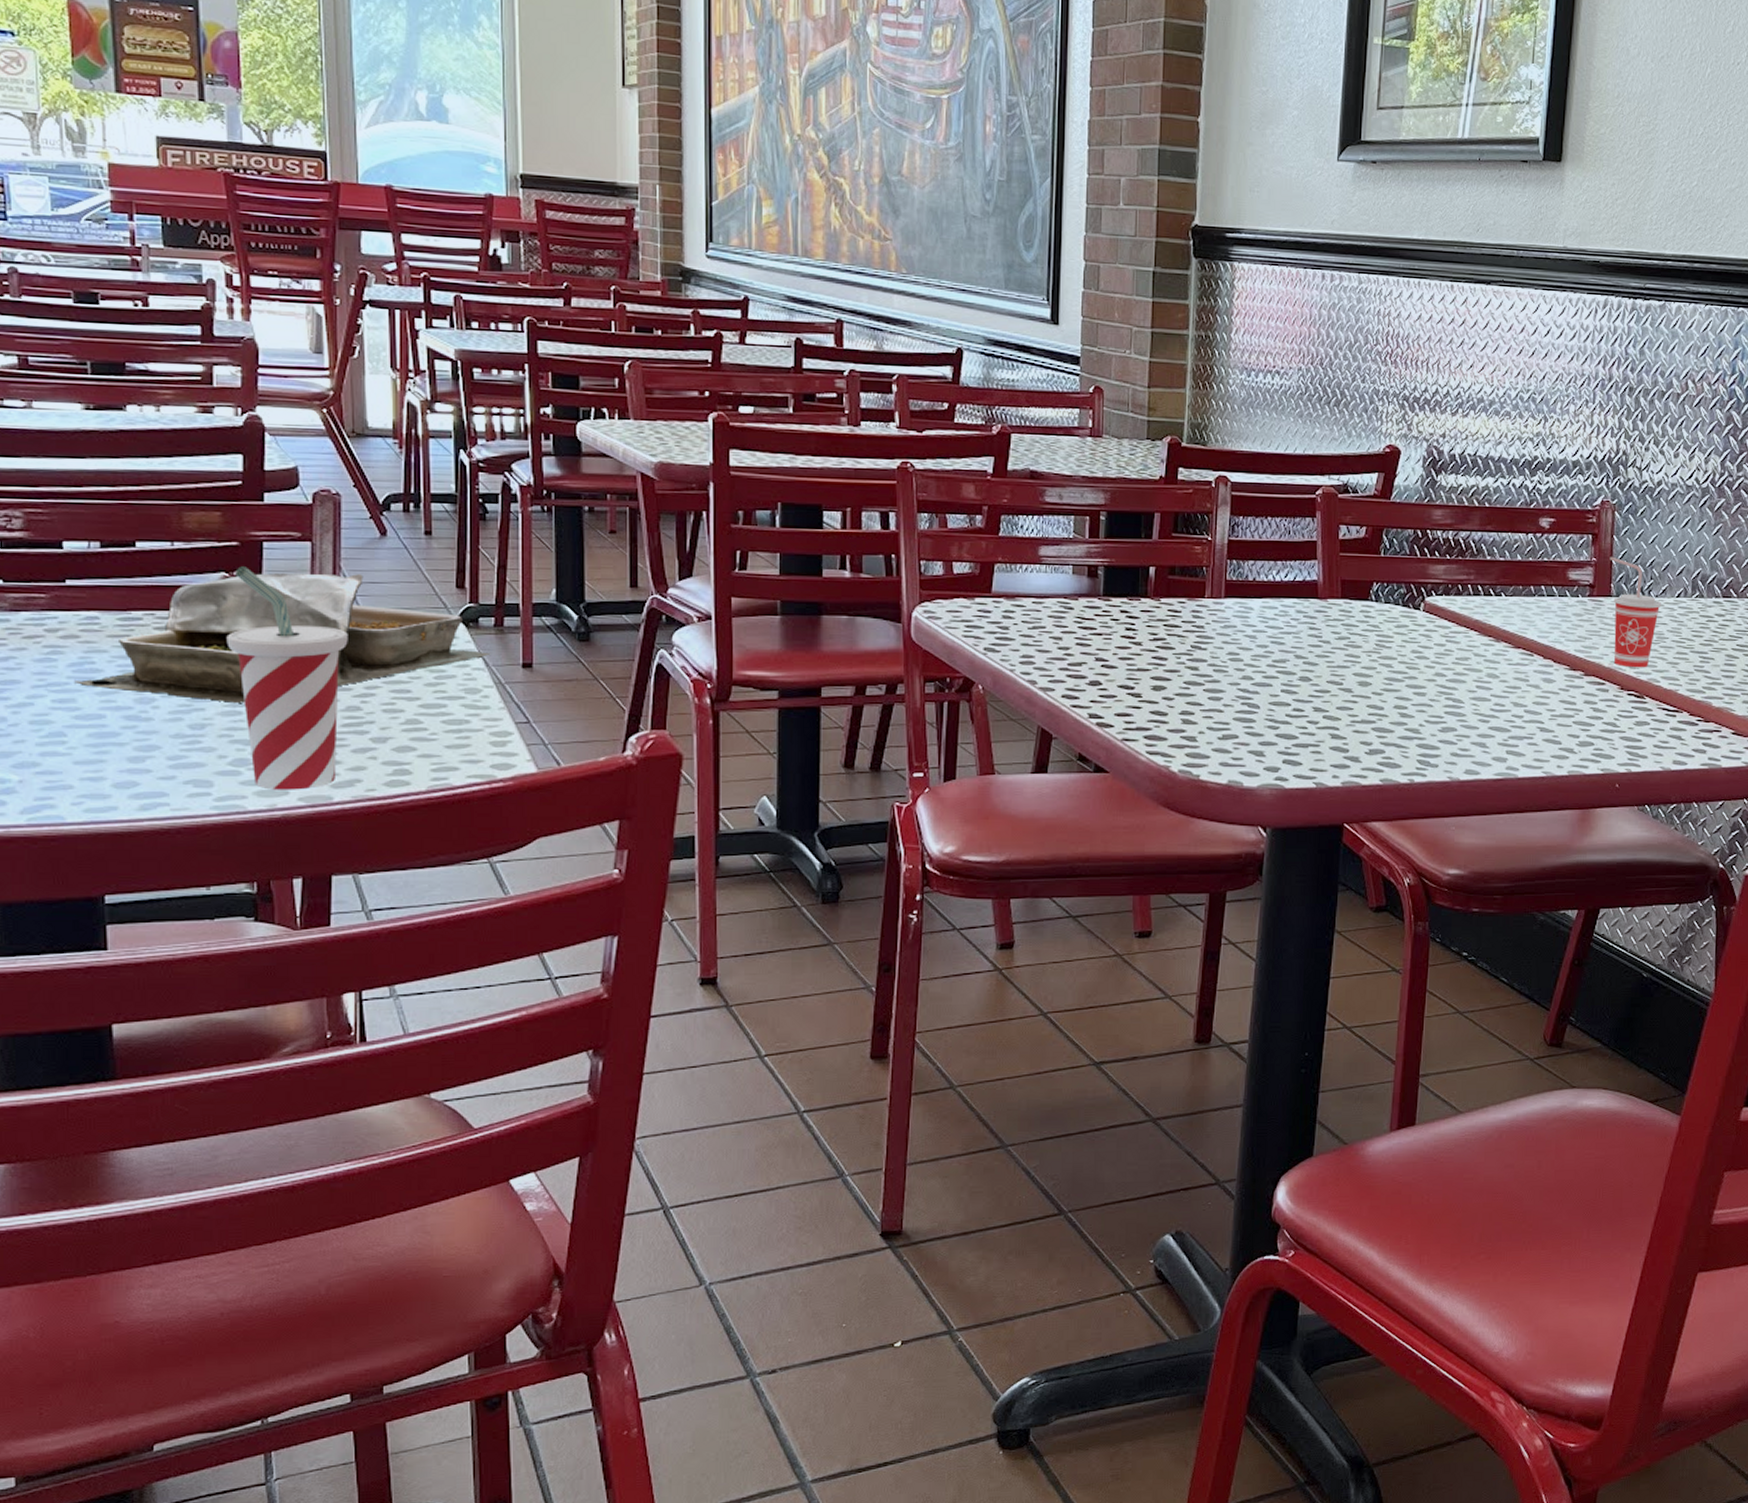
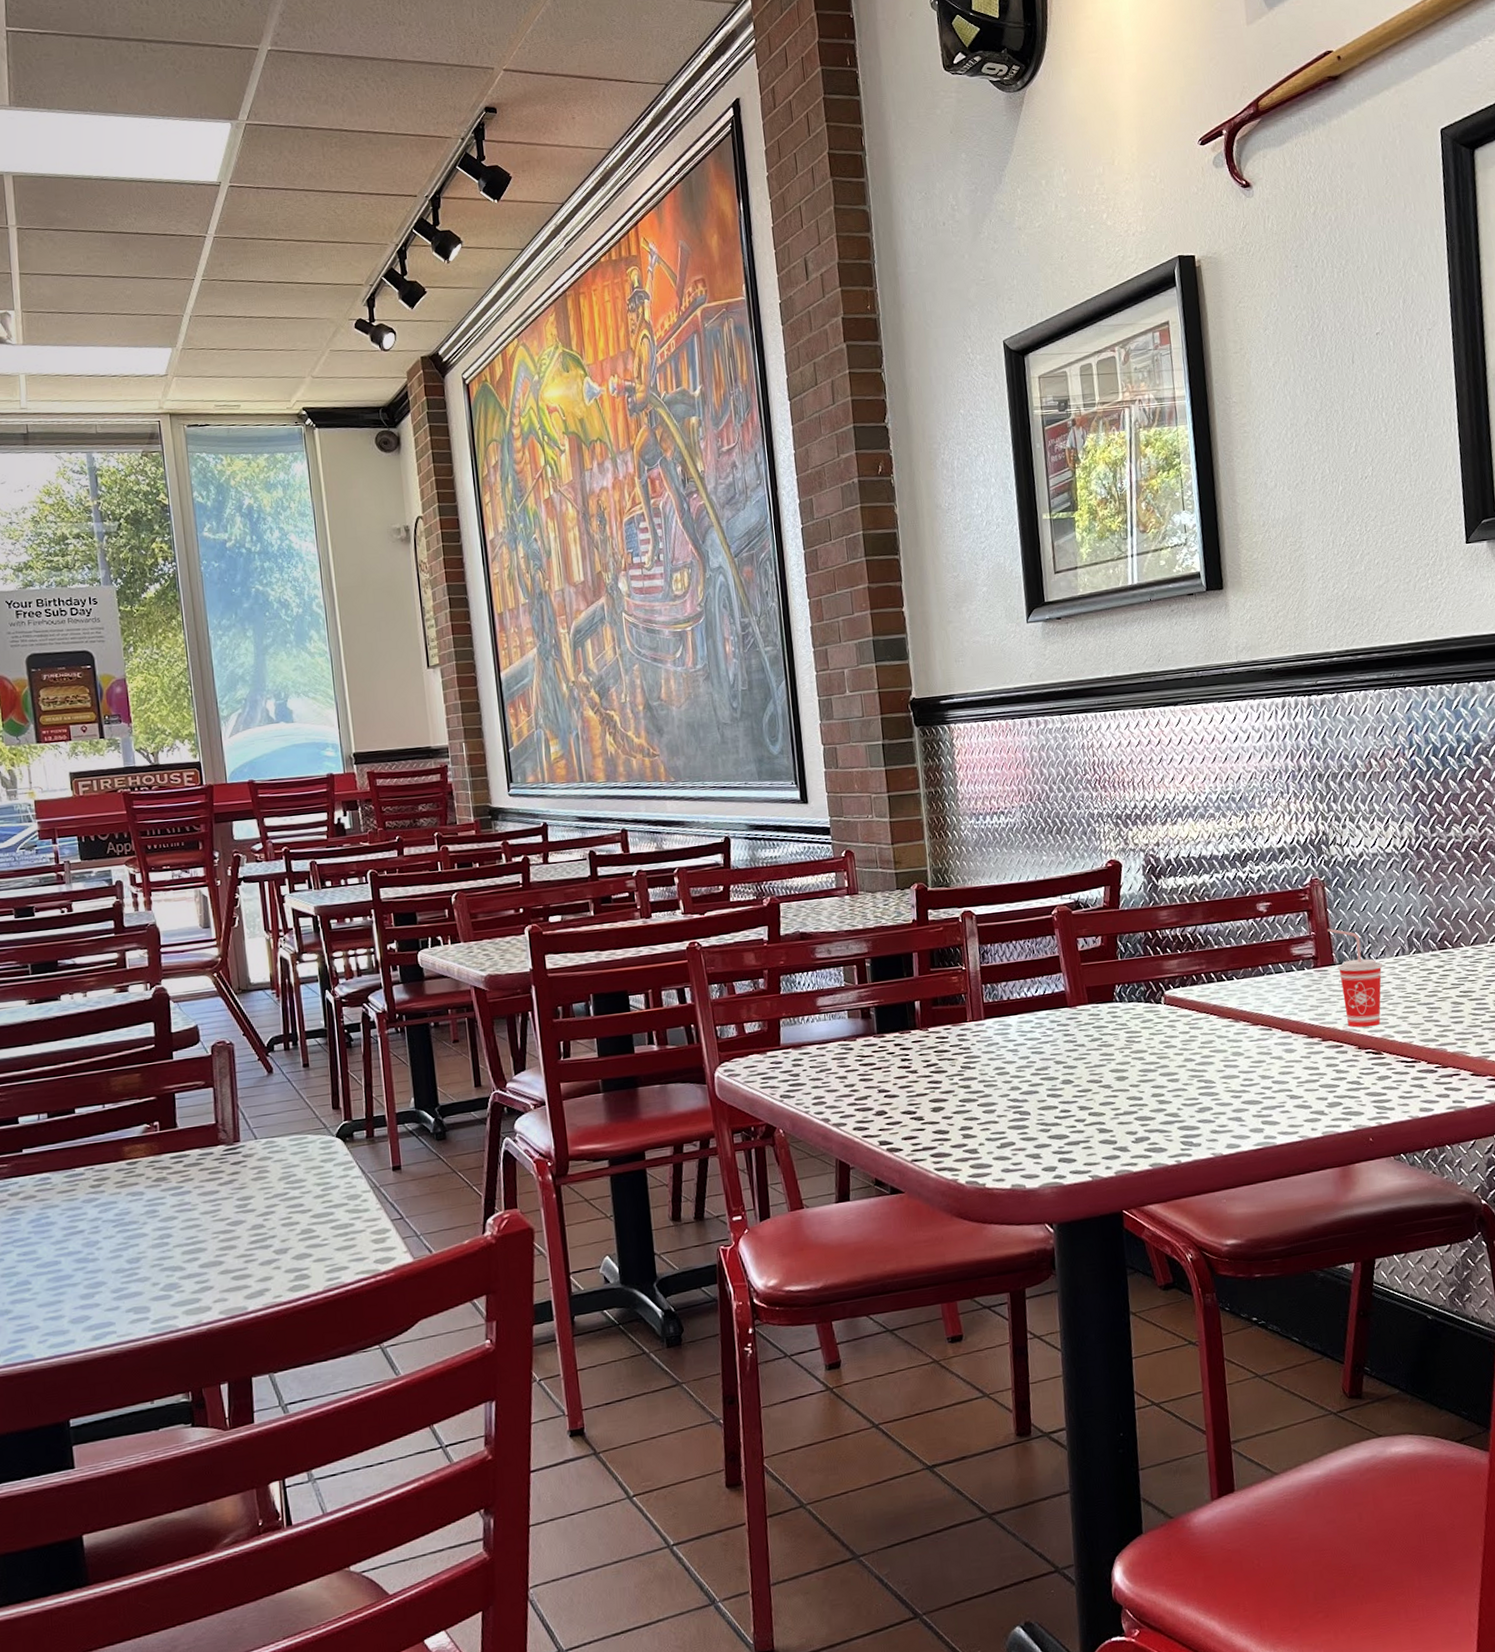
food container: present [74,573,491,703] -> none [34,1109,366,1238]
beverage cup: present [226,566,348,790] -> none [151,1117,249,1308]

